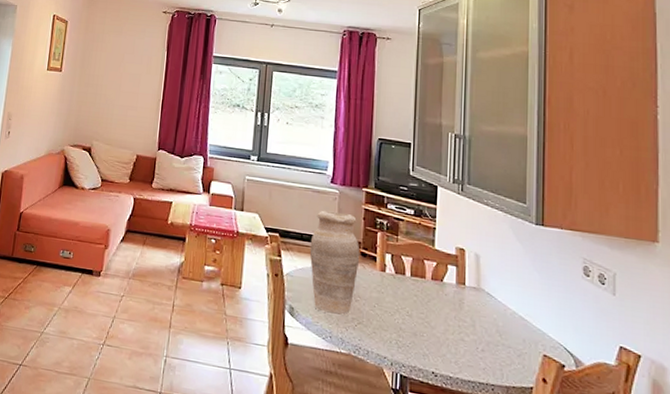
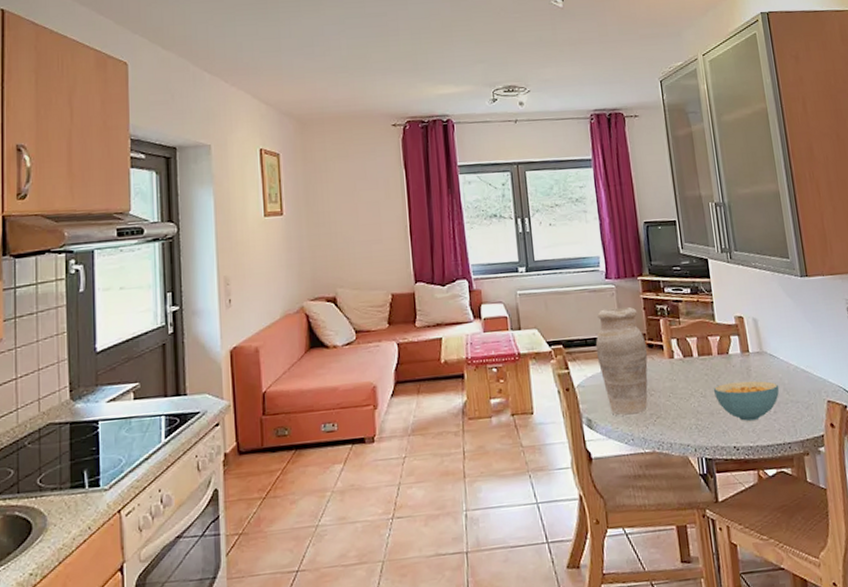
cereal bowl: none [420,308,492,353] -> present [713,380,780,421]

